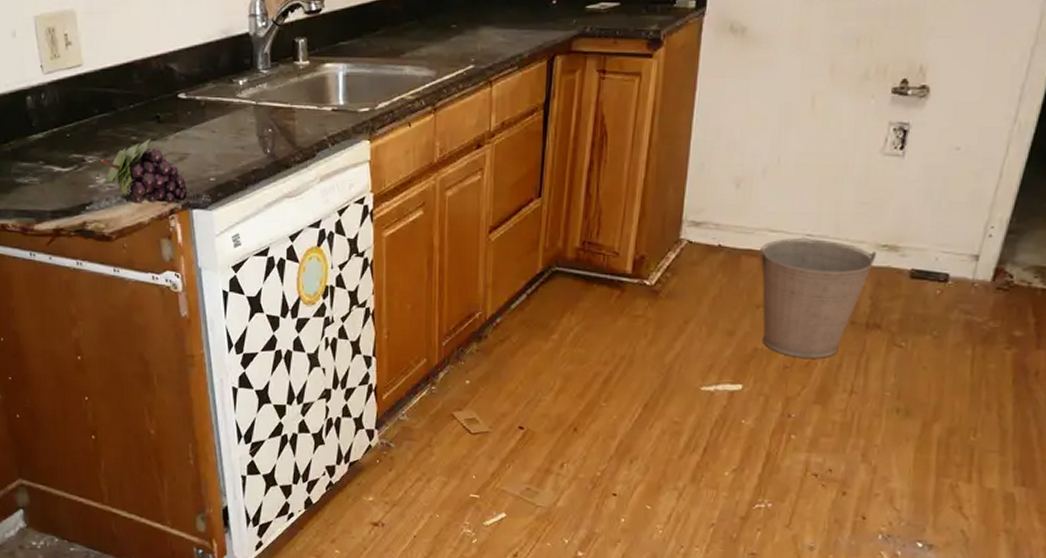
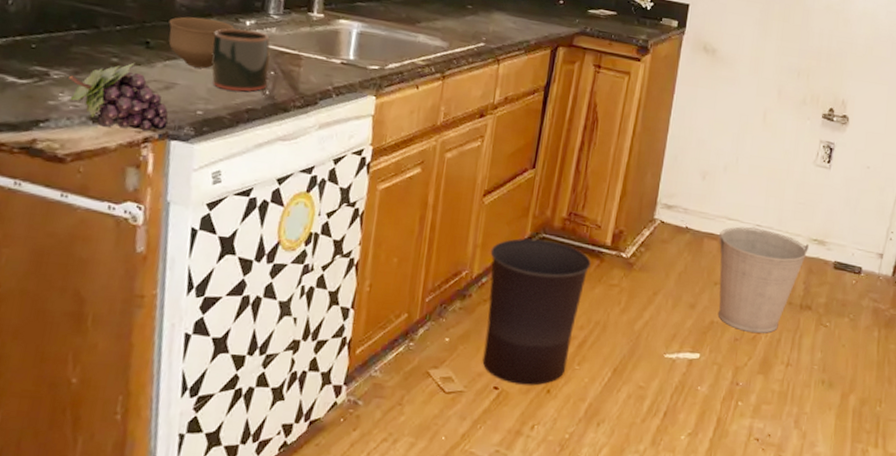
bowl: none [172,84,230,135] -> present [168,16,235,69]
mug: none [213,89,267,153] -> present [211,28,271,92]
waste bin: none [502,273,611,423] -> present [482,238,591,385]

